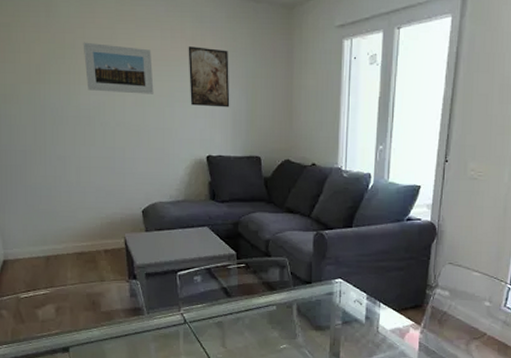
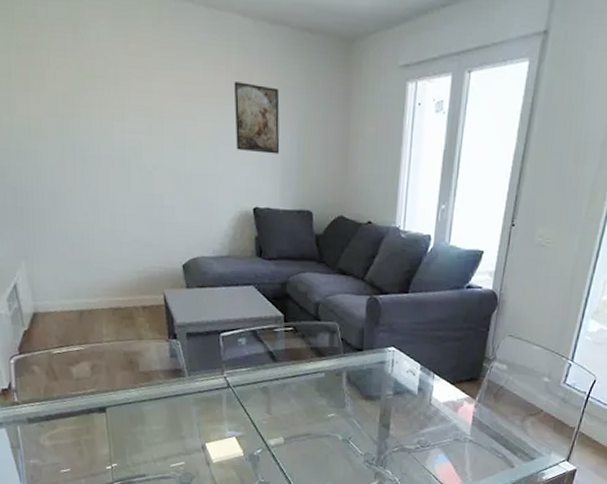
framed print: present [83,42,154,94] -> none [115,71,196,136]

